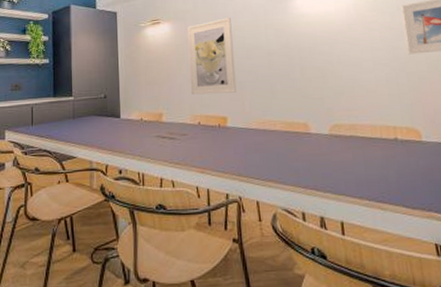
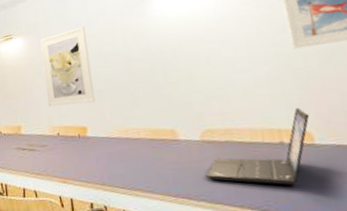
laptop: none [332,107,419,178] -> present [205,107,310,185]

